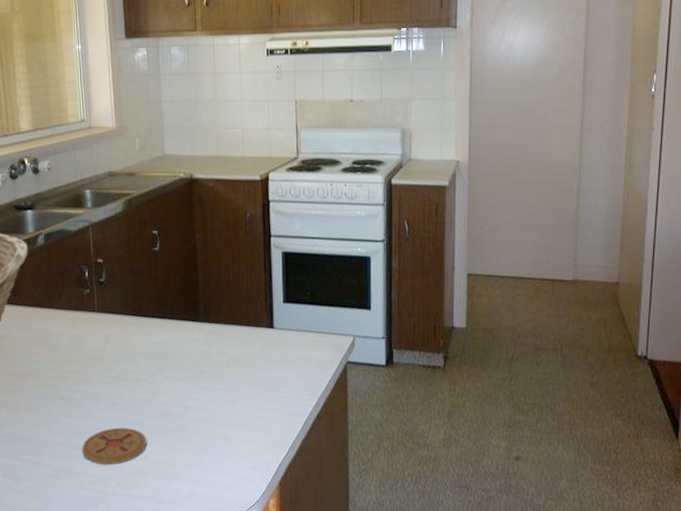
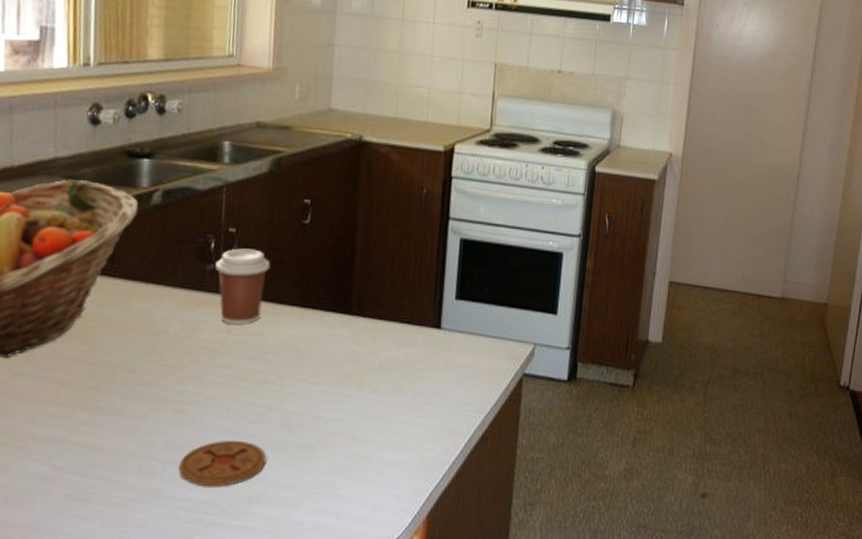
coffee cup: none [90,274,133,336] -> present [215,248,271,325]

